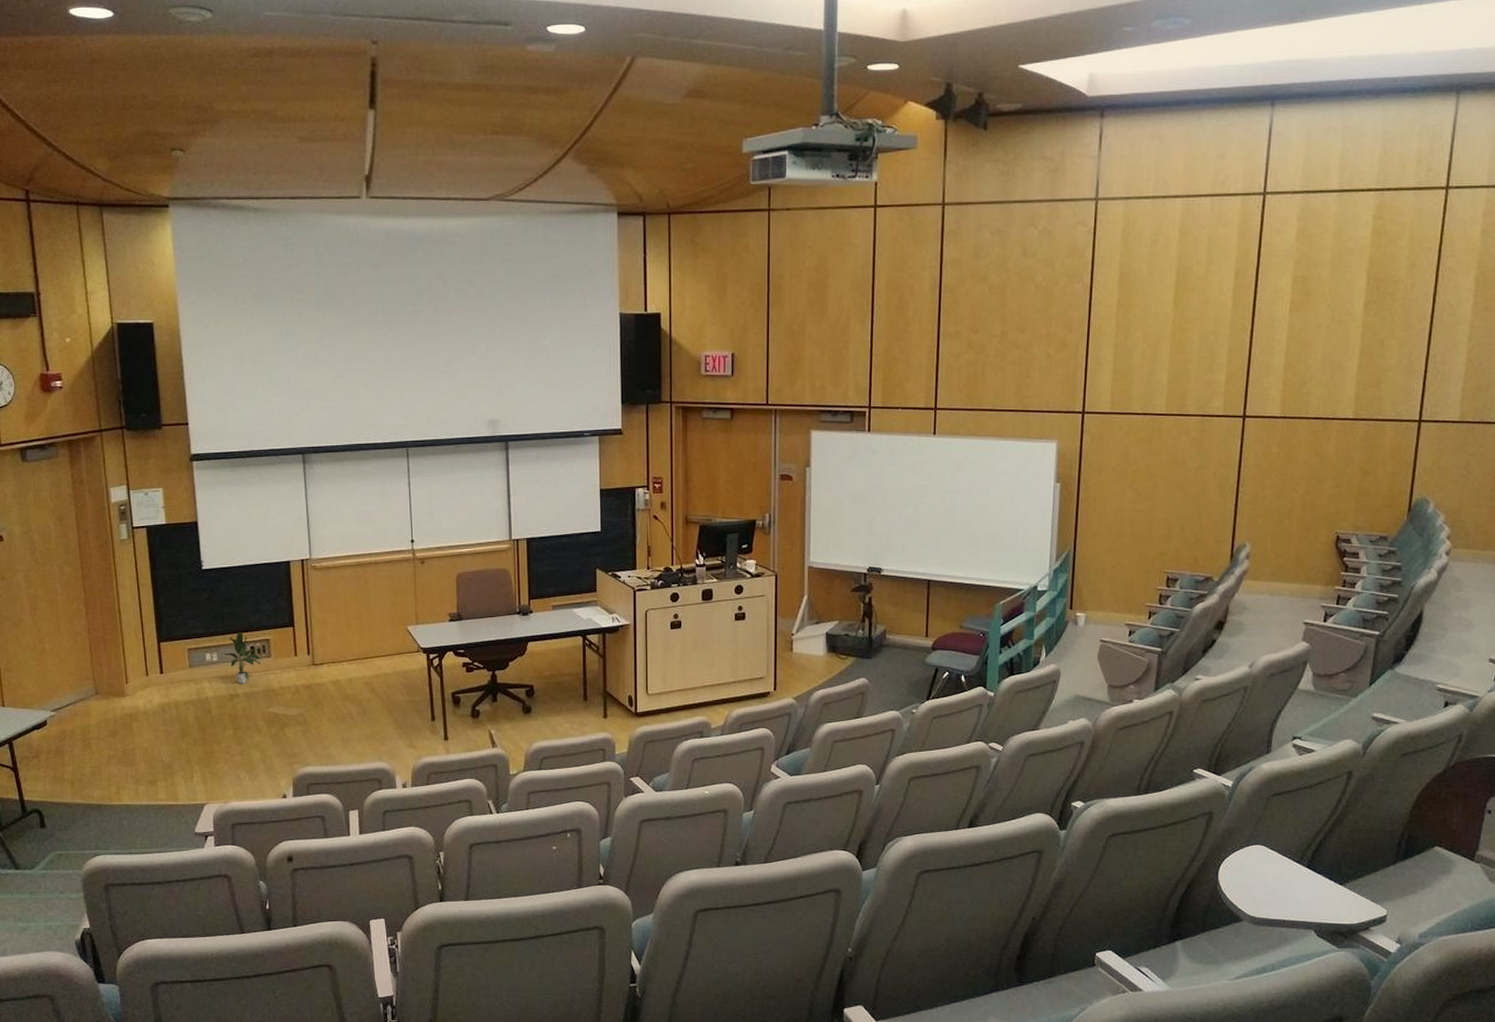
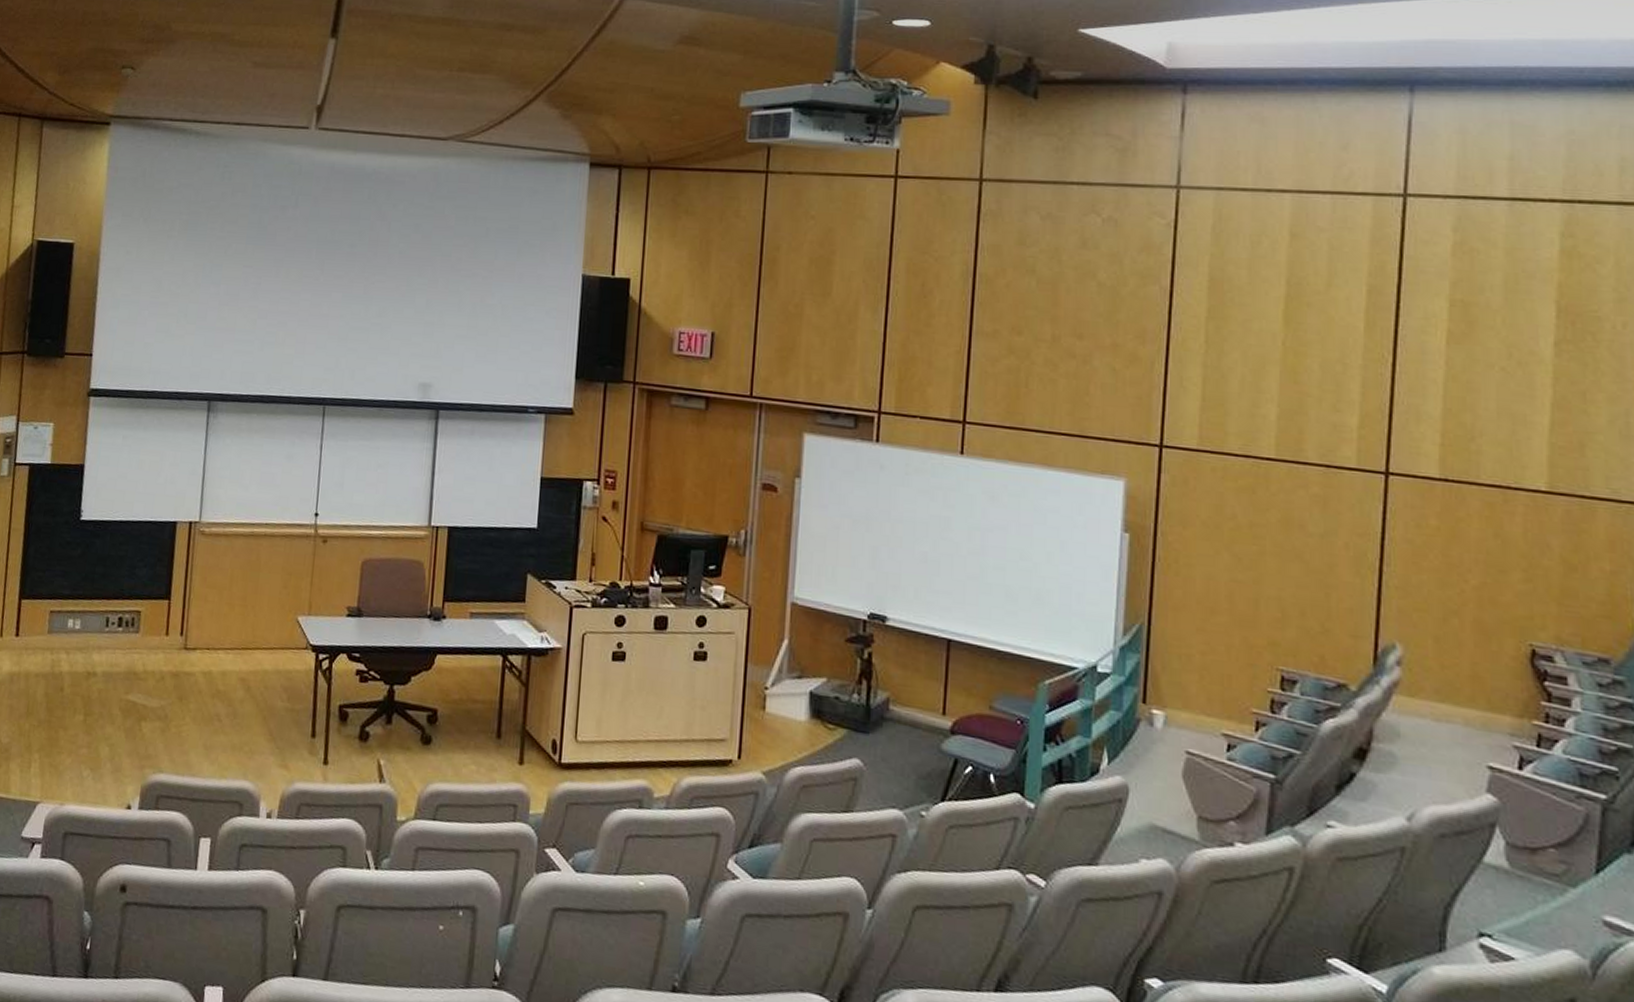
potted plant: present [223,632,261,684] -> none [88,599,128,662]

